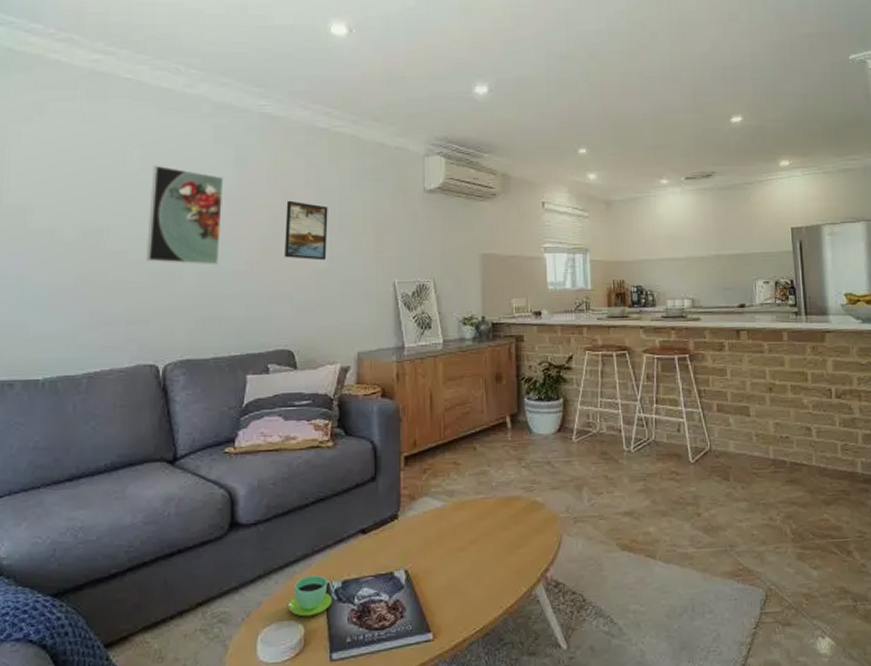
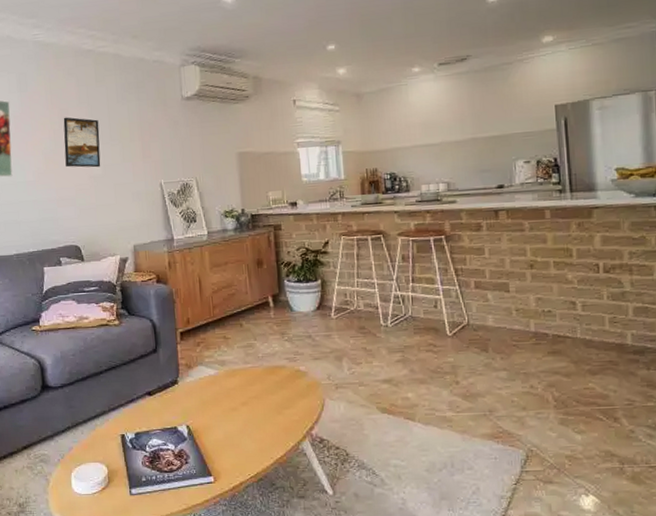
cup: present [287,574,332,617] -> none [92,427,128,460]

